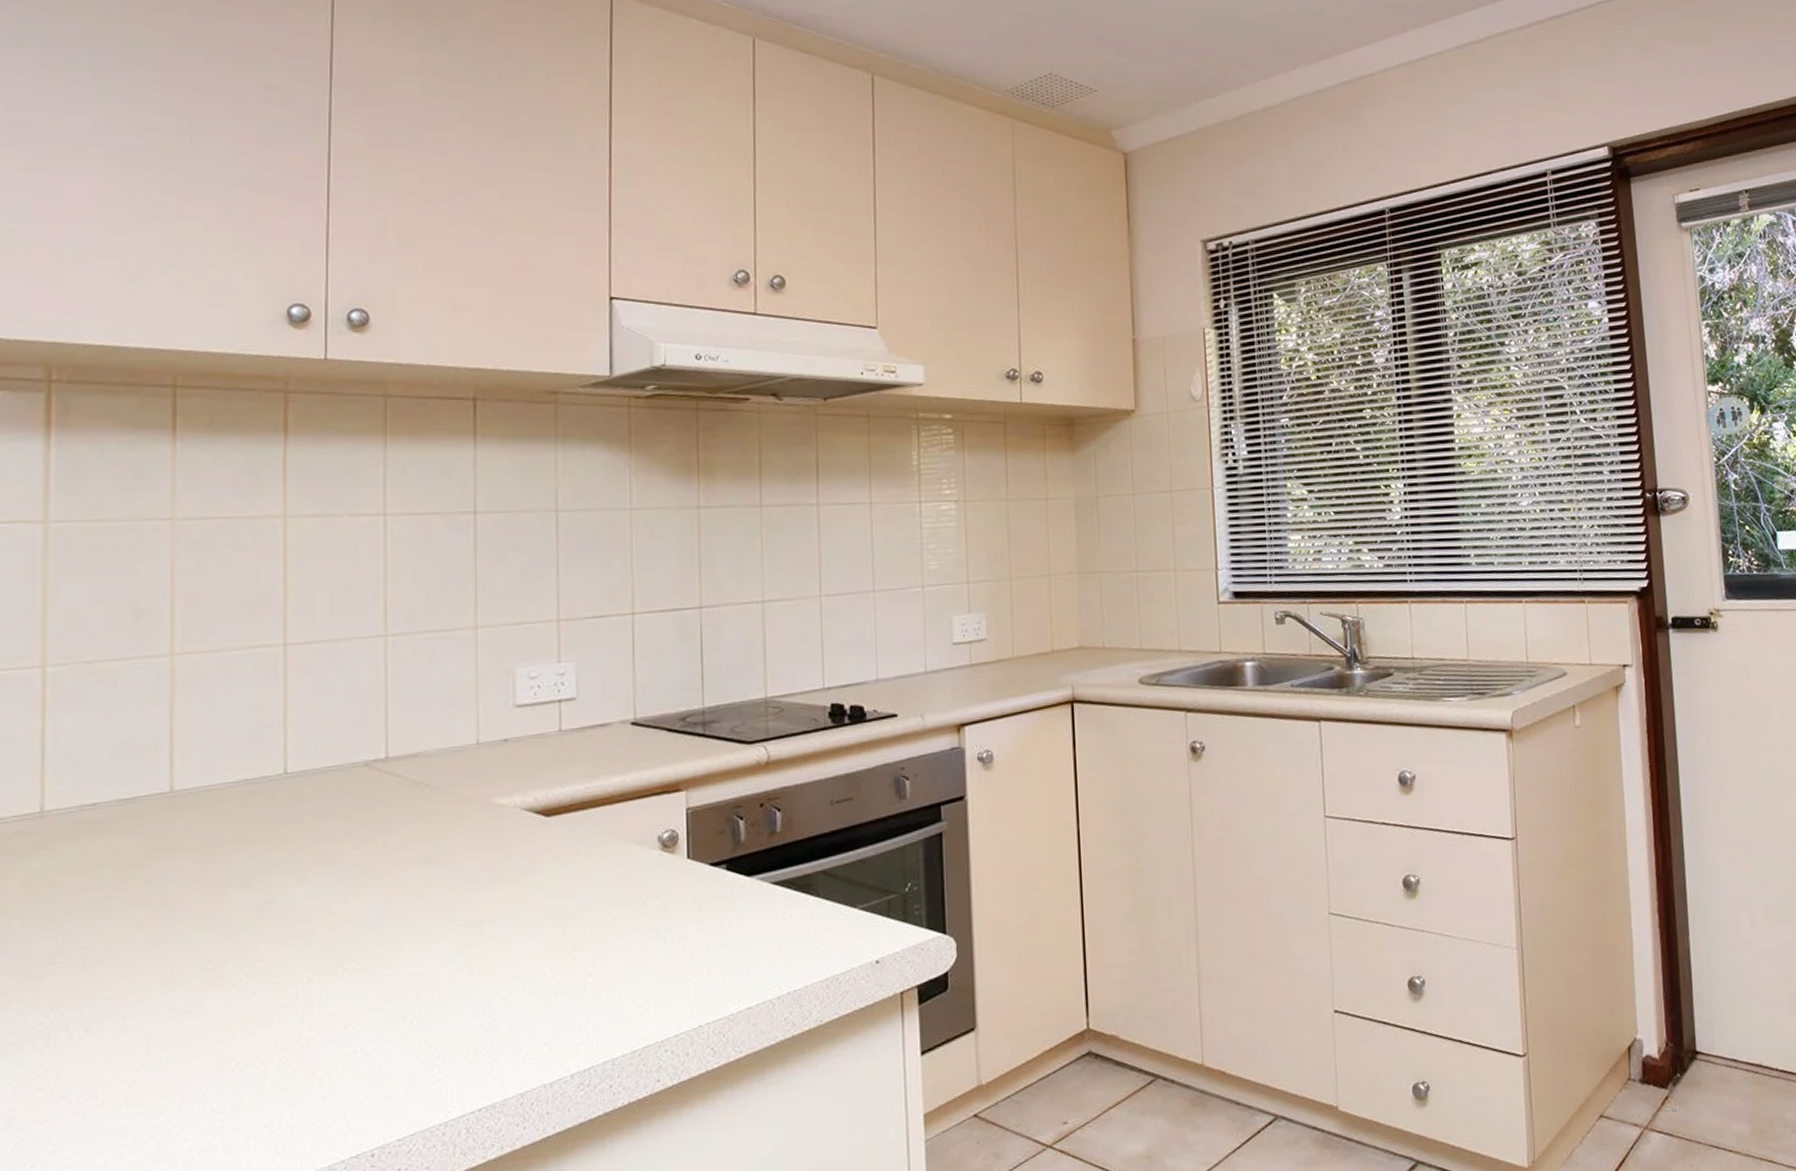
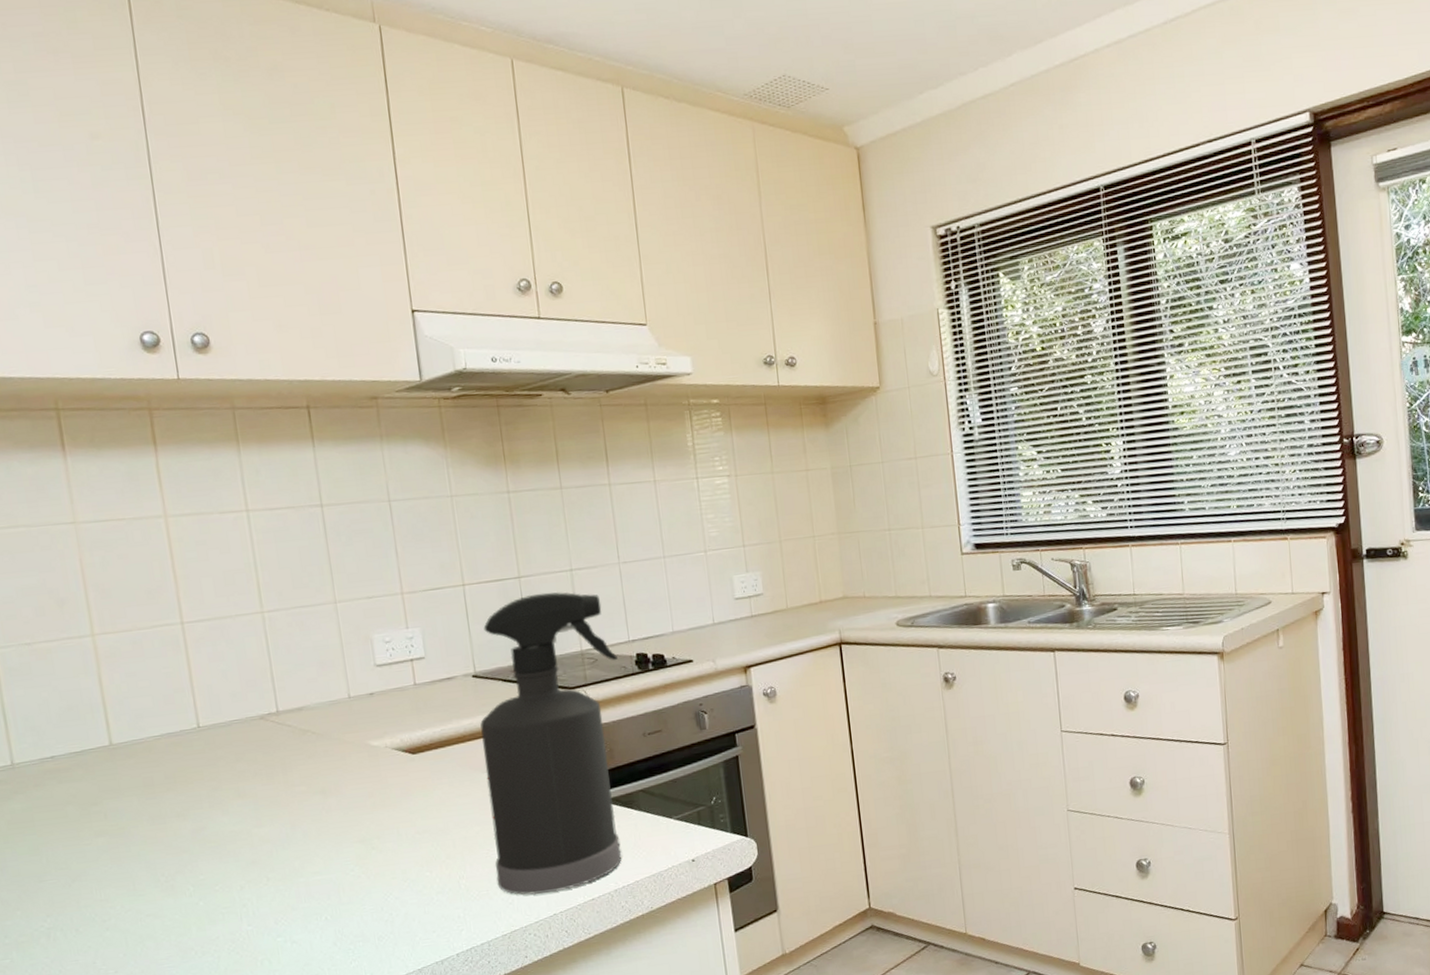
spray bottle: none [632,626,810,1001] -> present [480,591,622,895]

